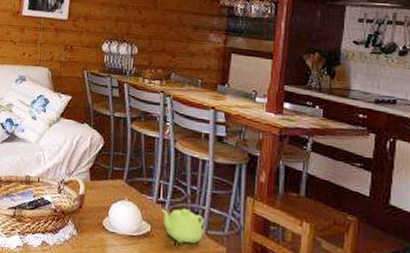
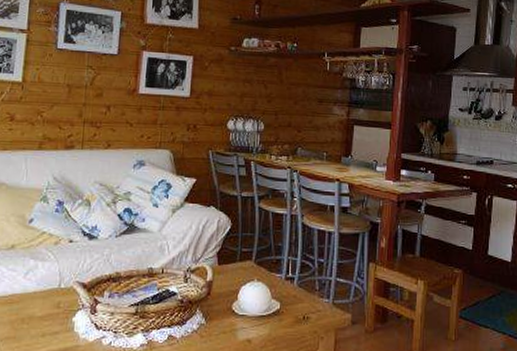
teapot: present [161,208,204,244] -> none [290,281,330,316]

